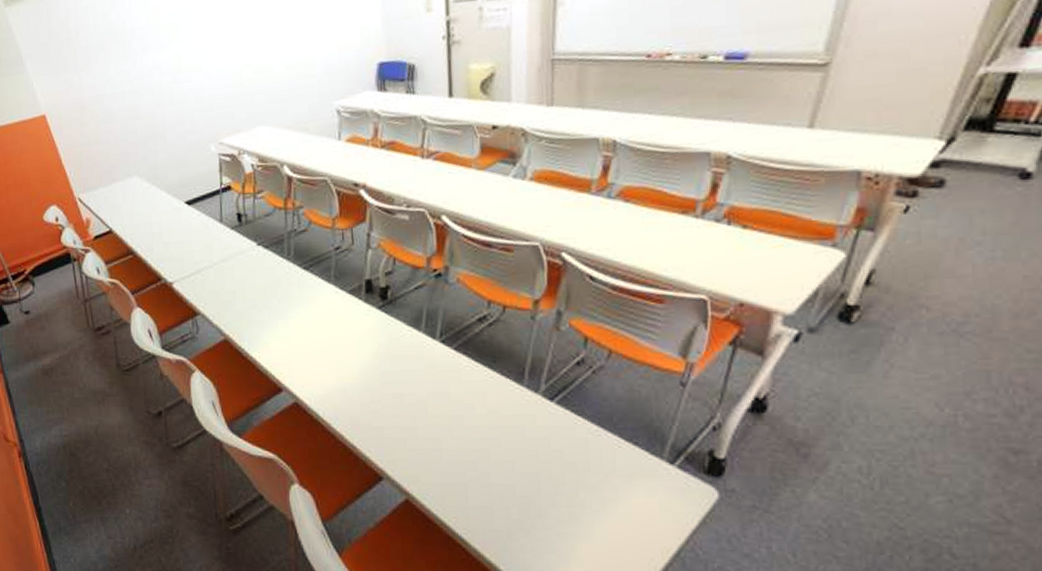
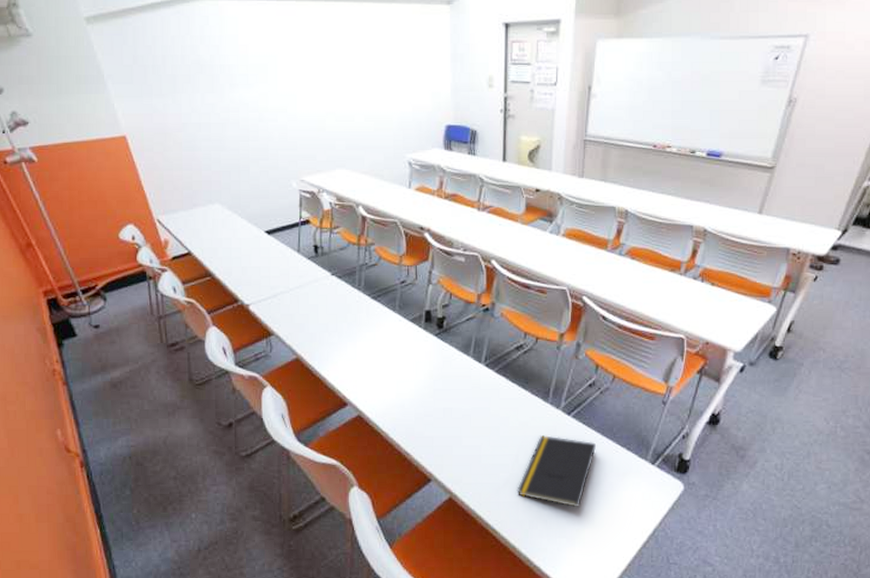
notepad: none [489,426,591,517] -> present [517,435,596,508]

